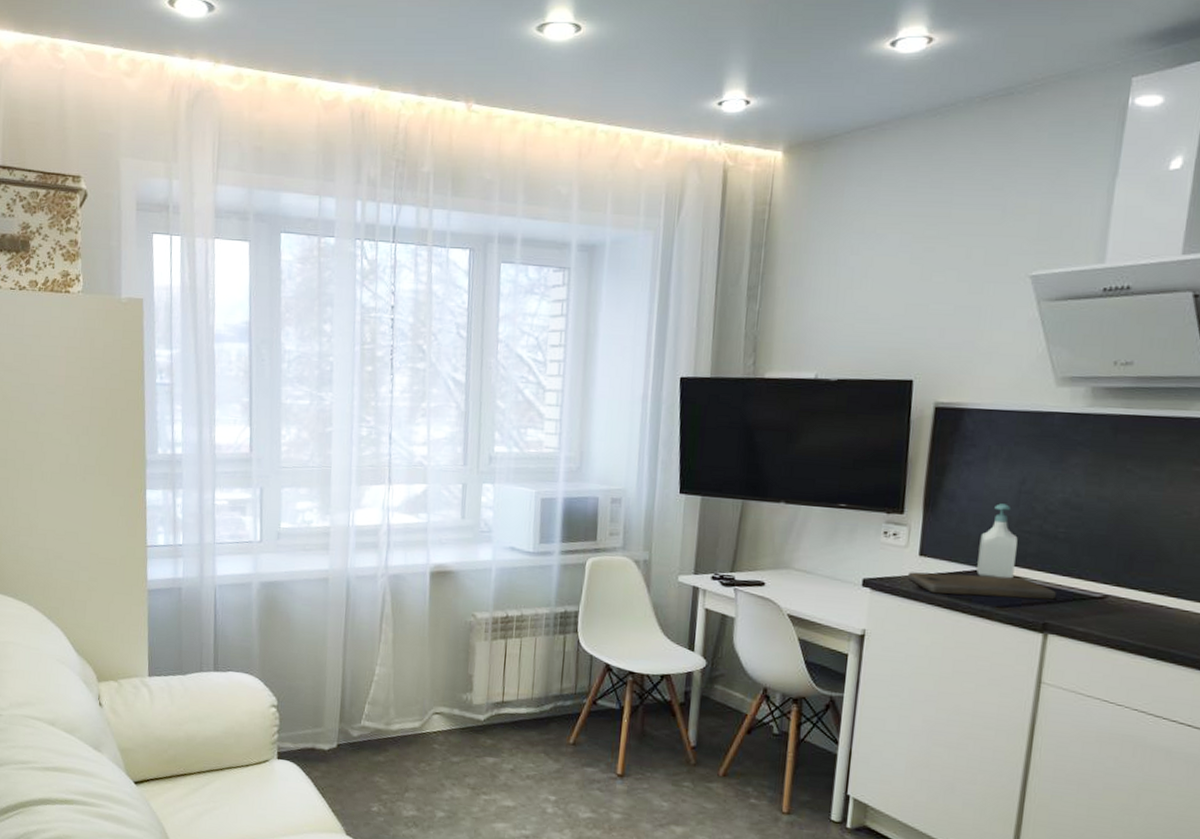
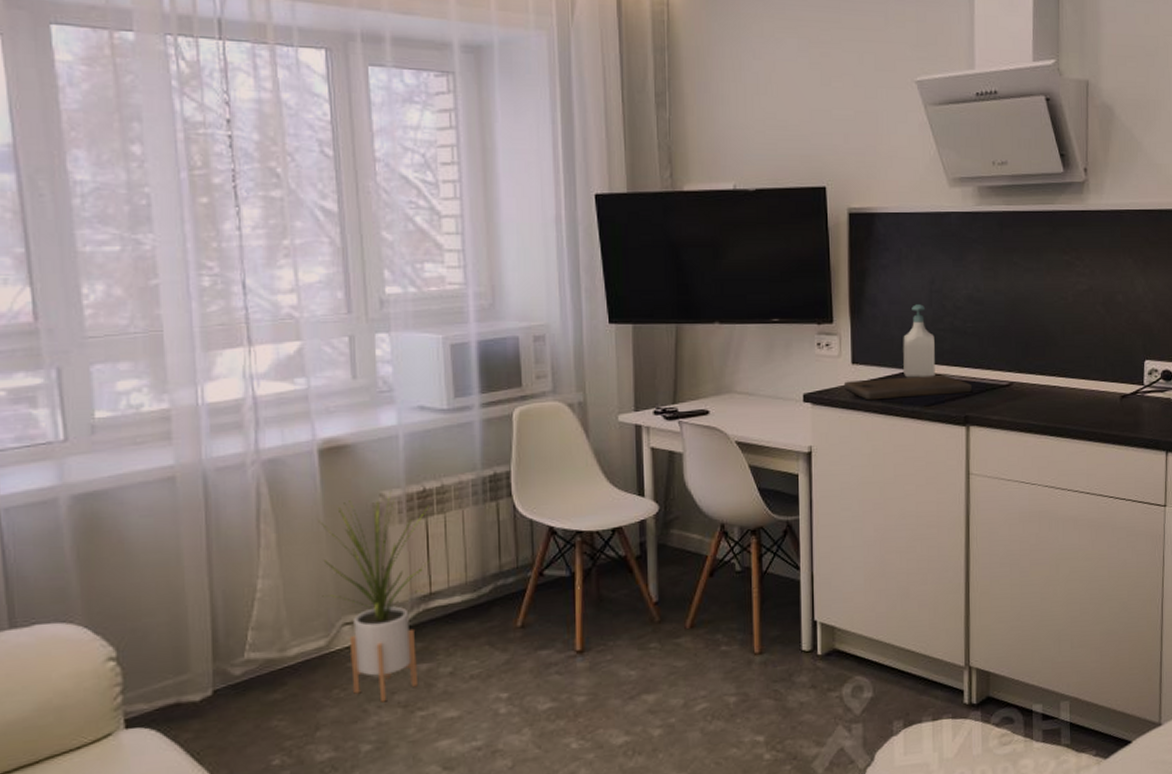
house plant: none [422,613,510,782] -> present [318,490,432,703]

